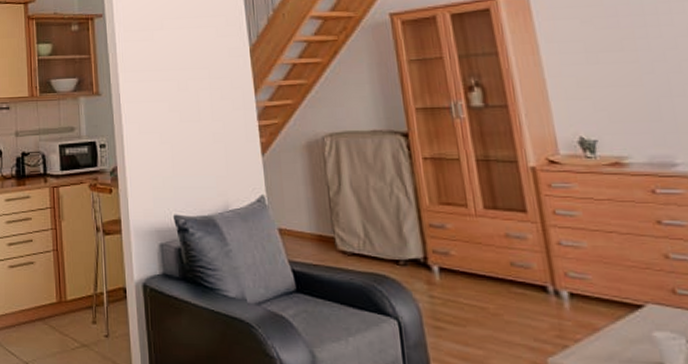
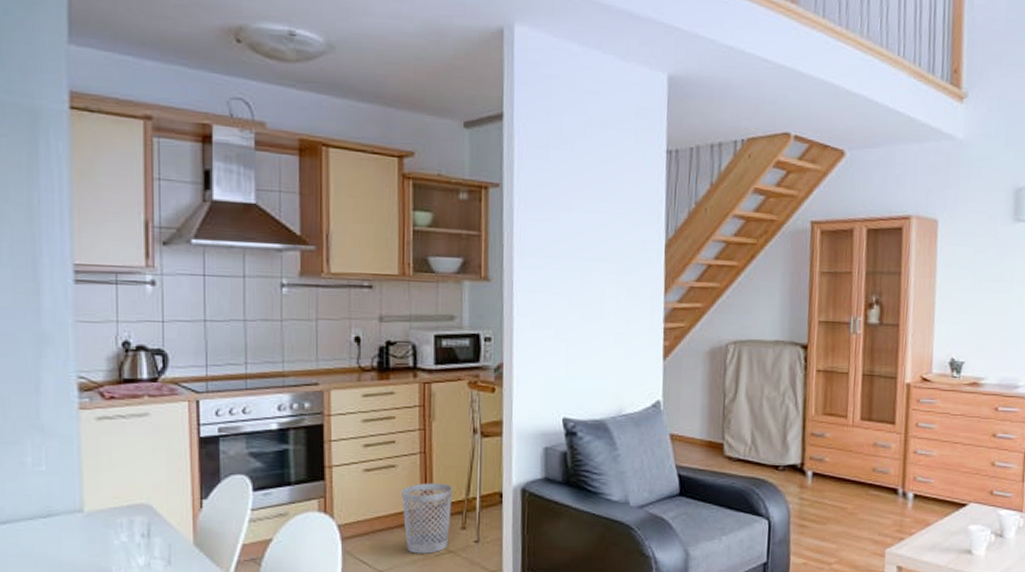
wastebasket: none [40,278,83,347] -> present [402,483,452,554]

